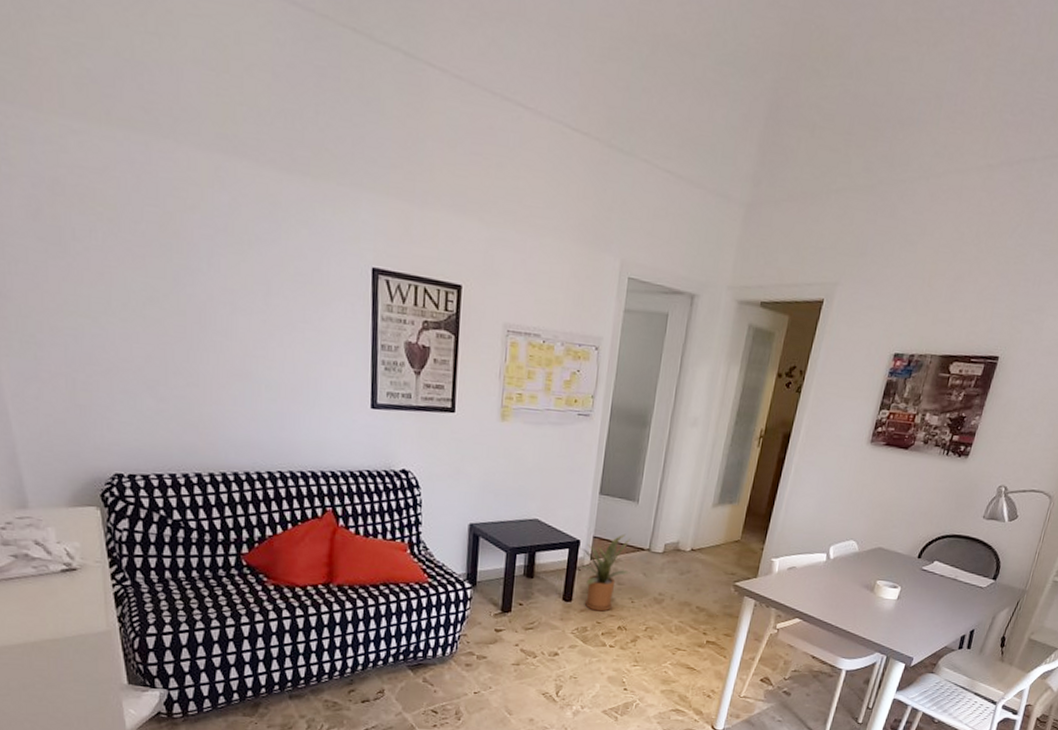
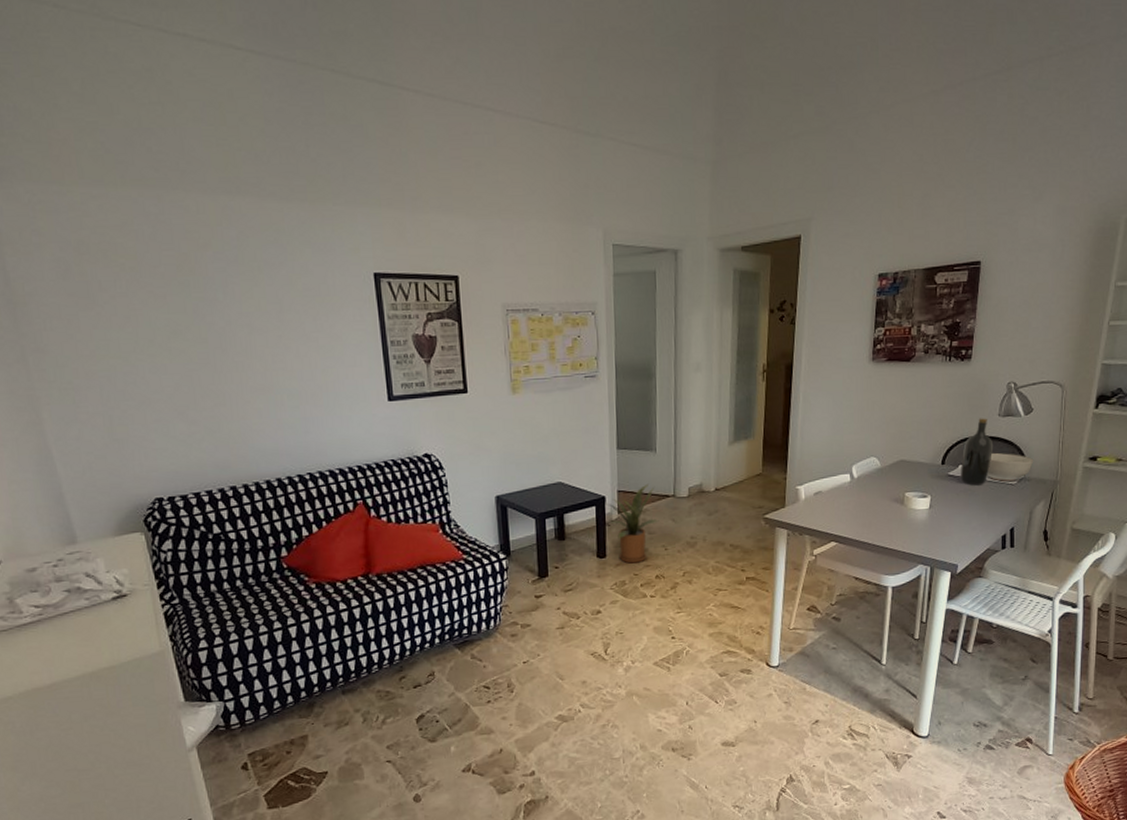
wine bottle: none [932,517,972,584] -> present [960,418,994,486]
bowl: none [960,553,1008,585] -> present [988,452,1034,482]

